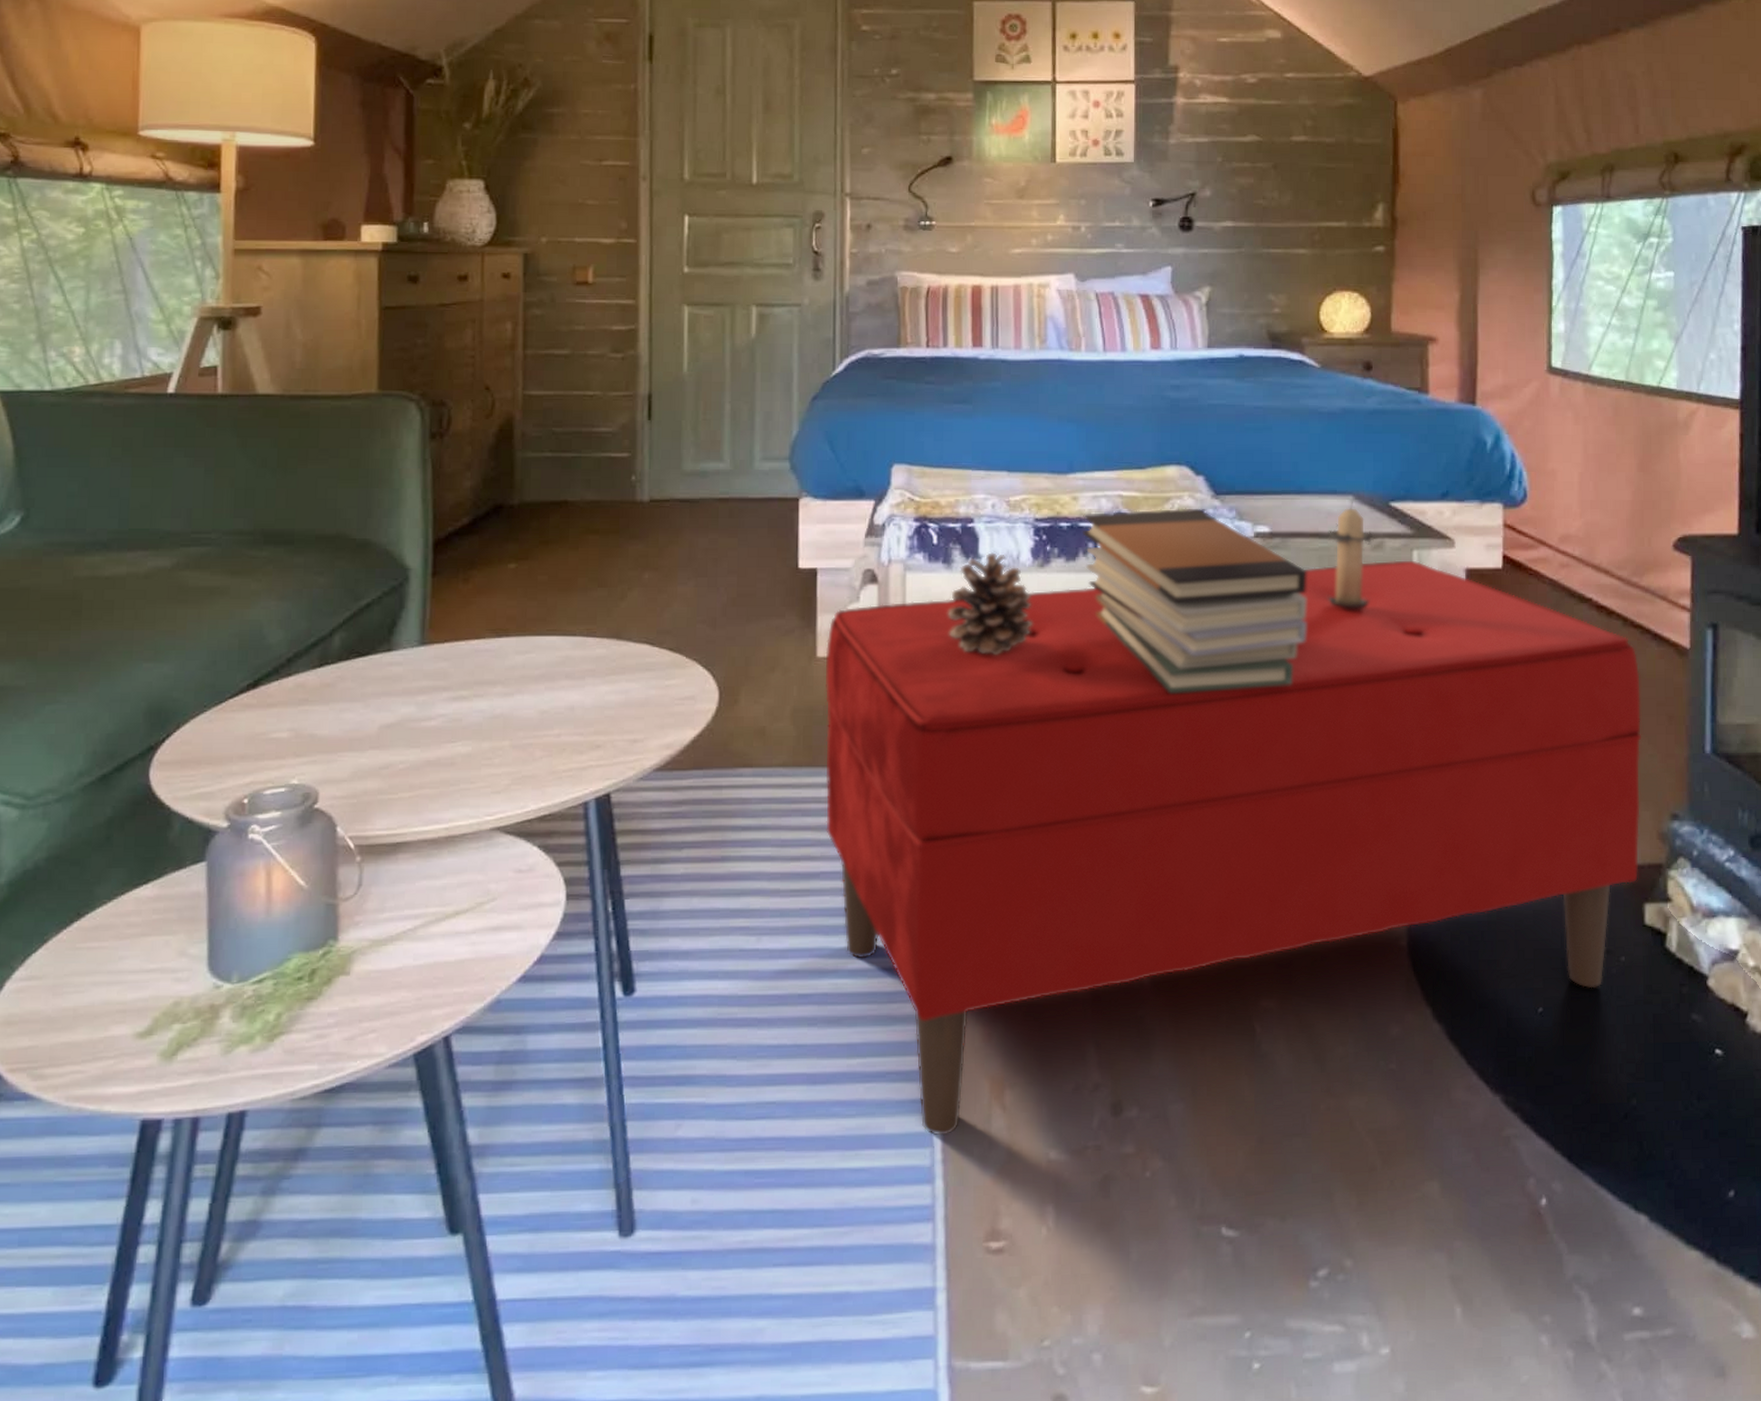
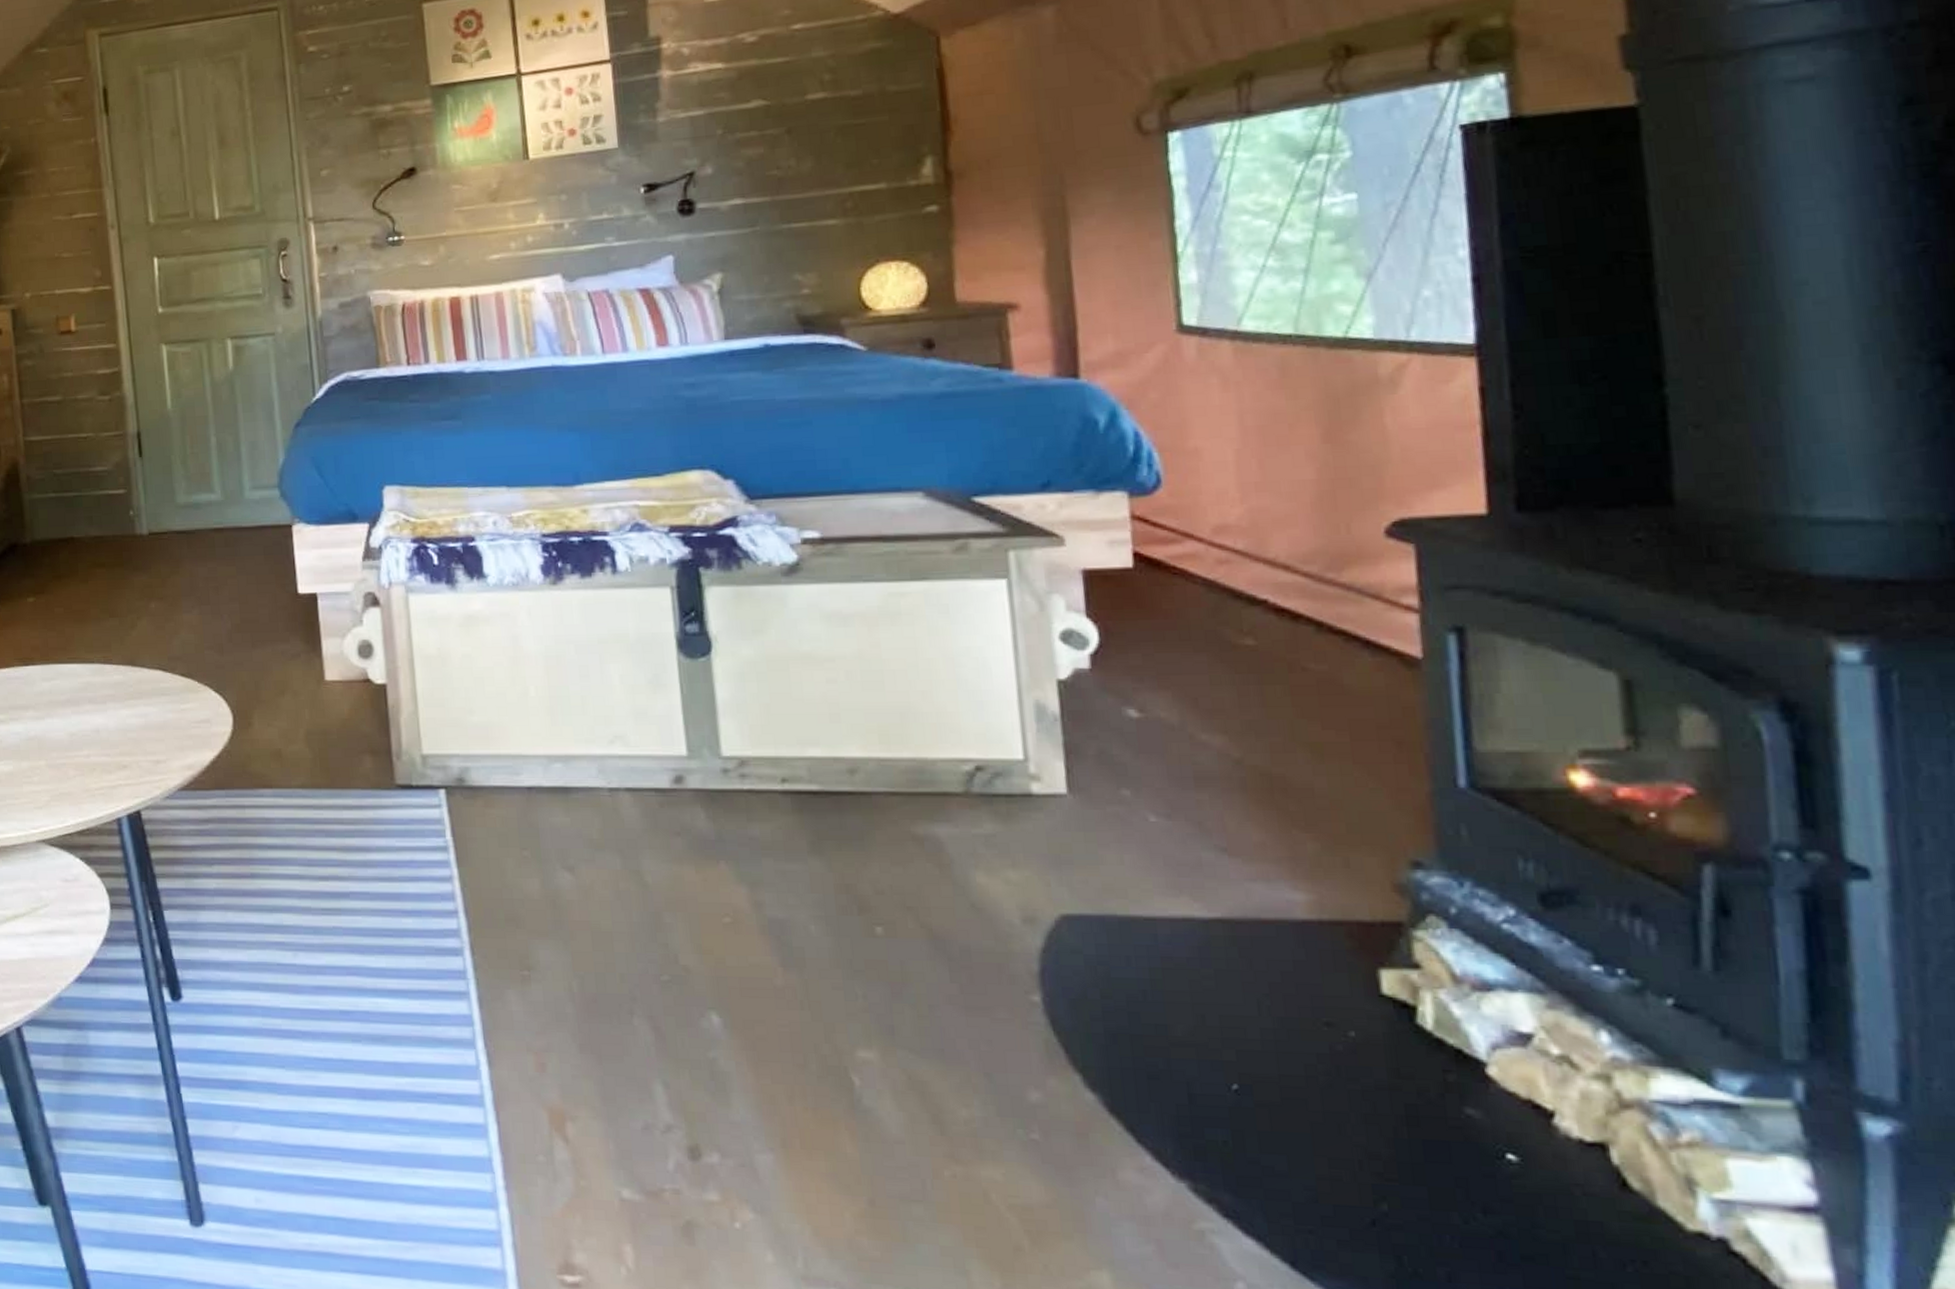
bench: present [825,560,1642,1136] -> none [333,562,1367,1163]
pinecone: present [948,552,1033,656] -> none [457,571,551,677]
book stack: present [1082,508,1307,693] -> none [595,515,878,715]
candle: present [1328,501,1373,609] -> none [895,498,957,620]

